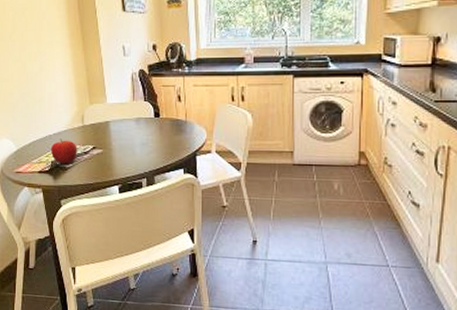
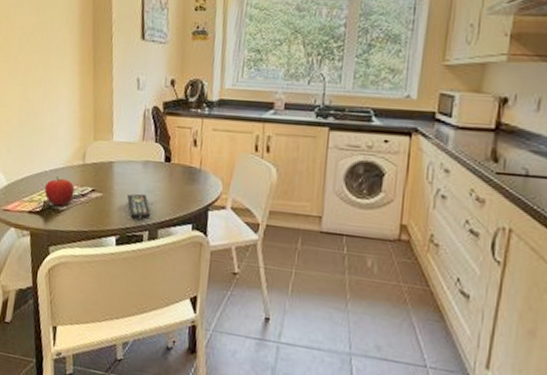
remote control: none [124,147,148,169] -> present [126,193,152,220]

